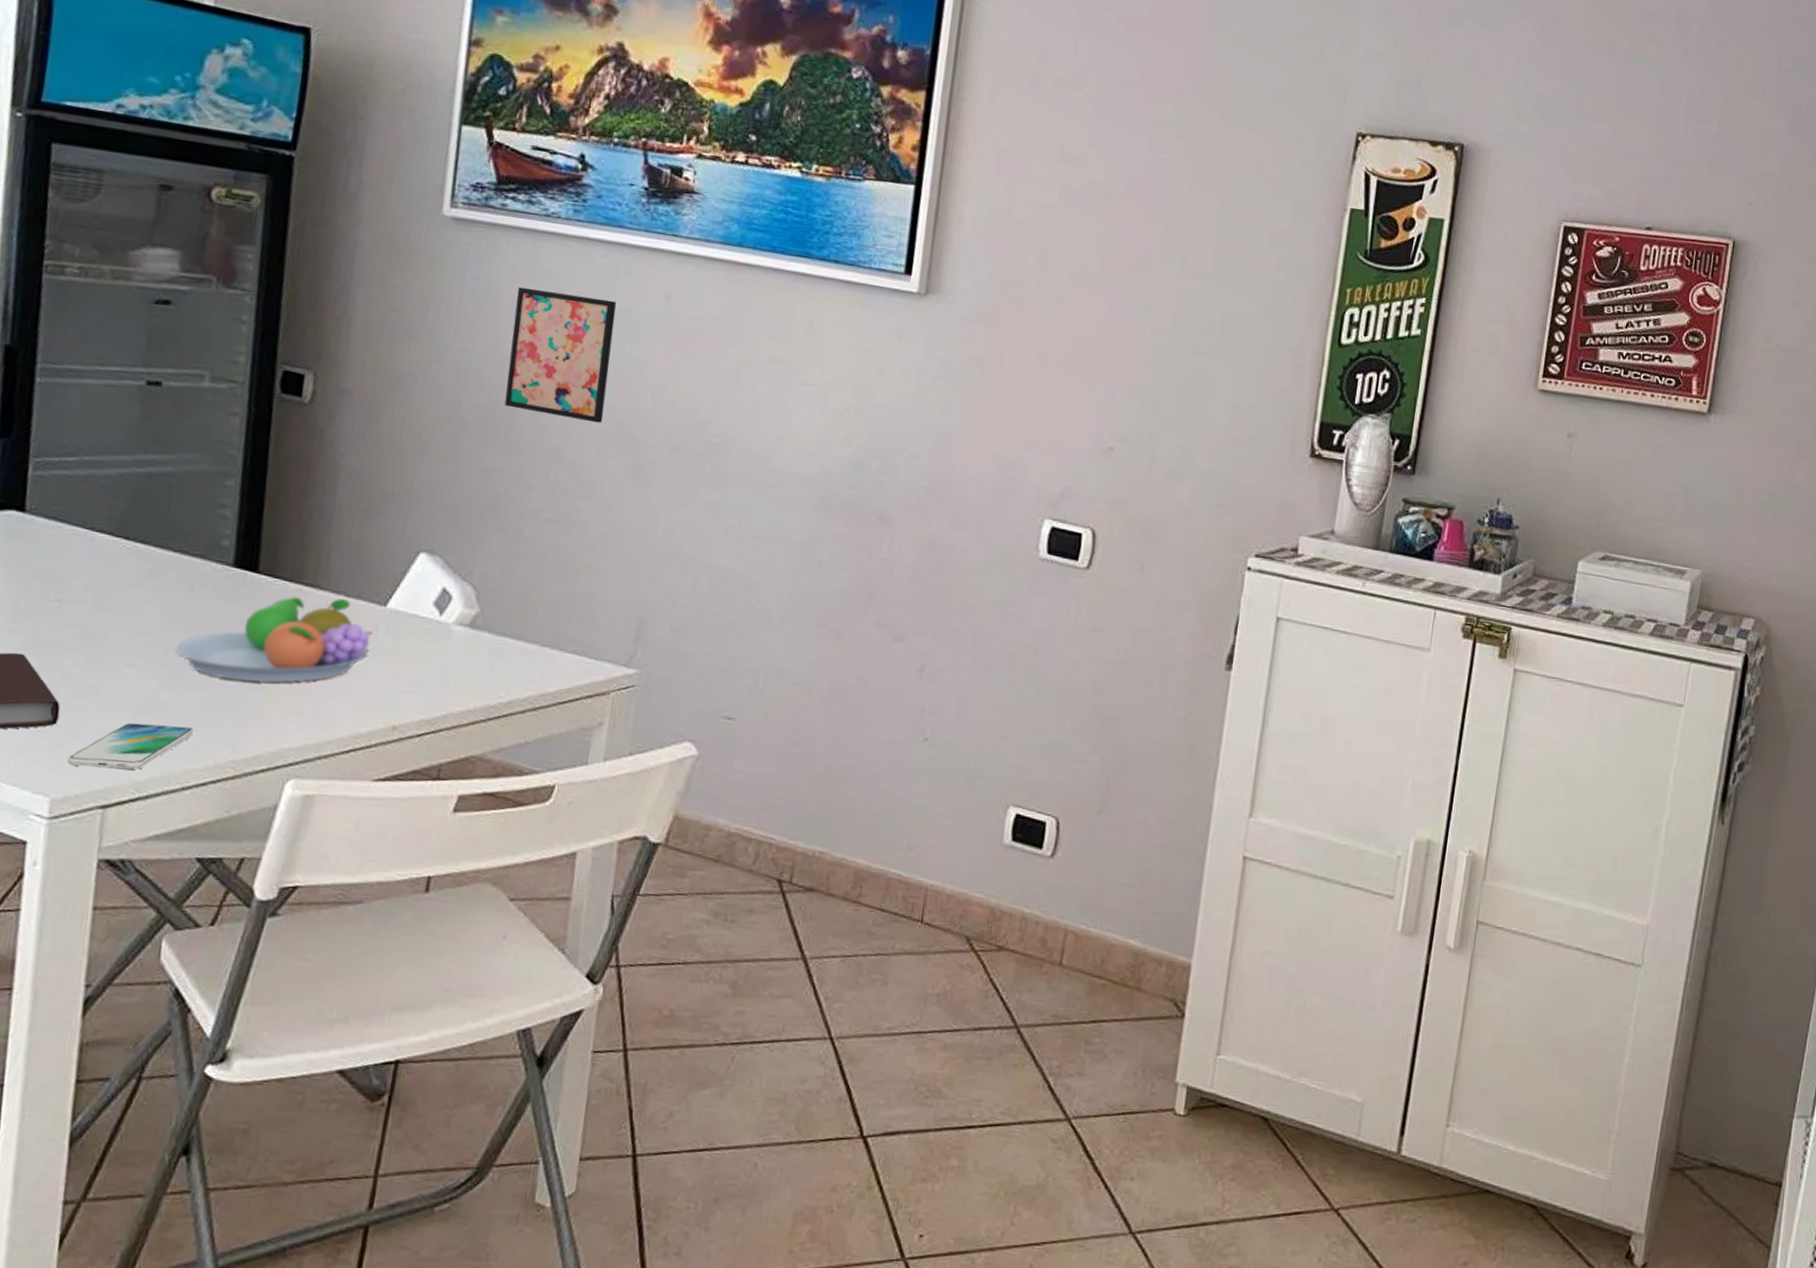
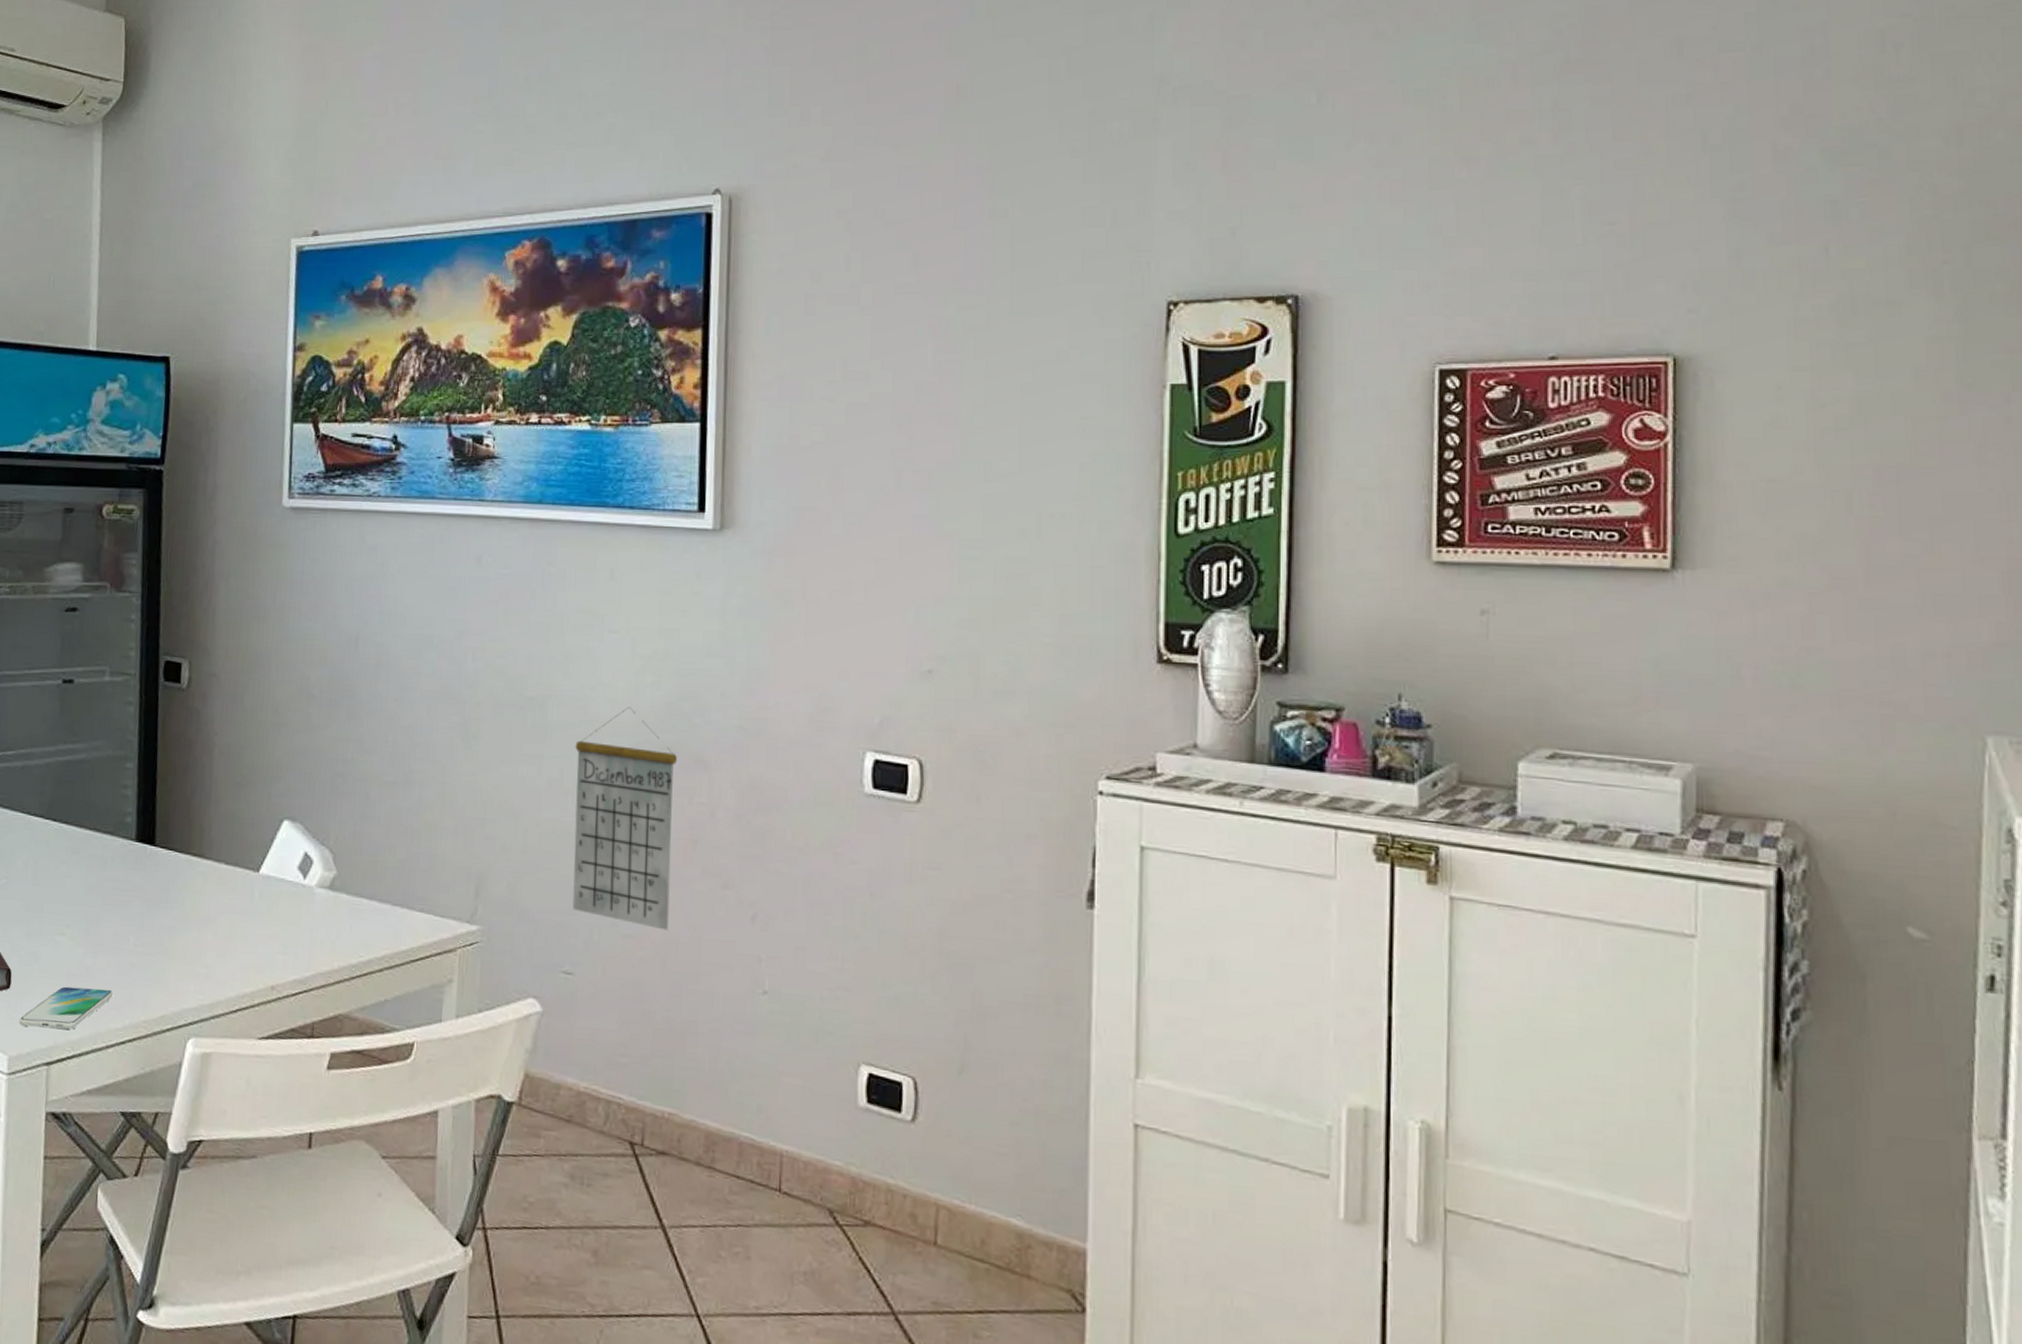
fruit bowl: present [173,597,374,683] -> none [93,866,250,947]
wall art: present [504,286,617,423] -> none [345,564,435,686]
calendar: none [738,460,860,680] -> present [572,707,677,931]

